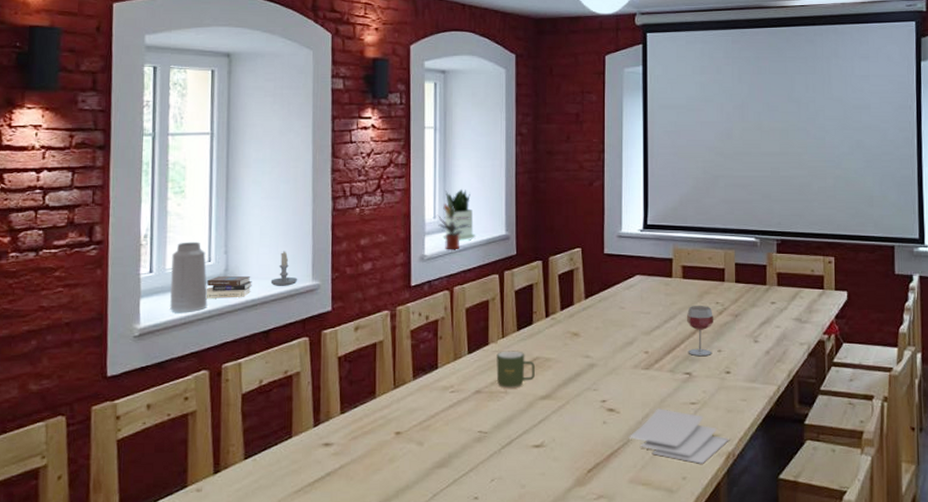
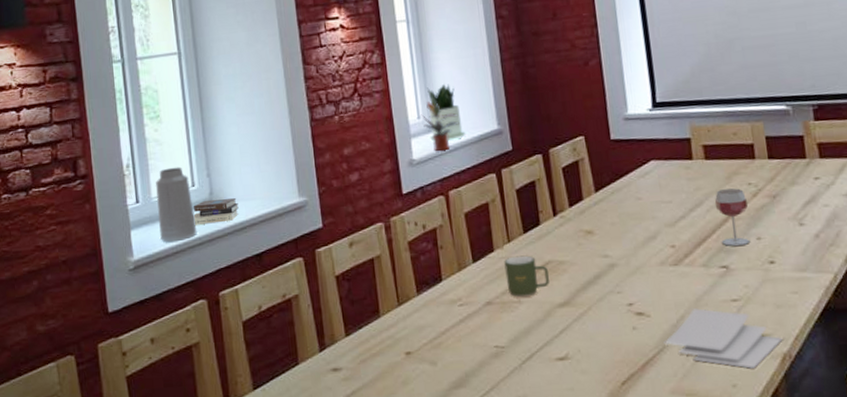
candle: present [270,251,297,287] -> none [256,168,283,207]

